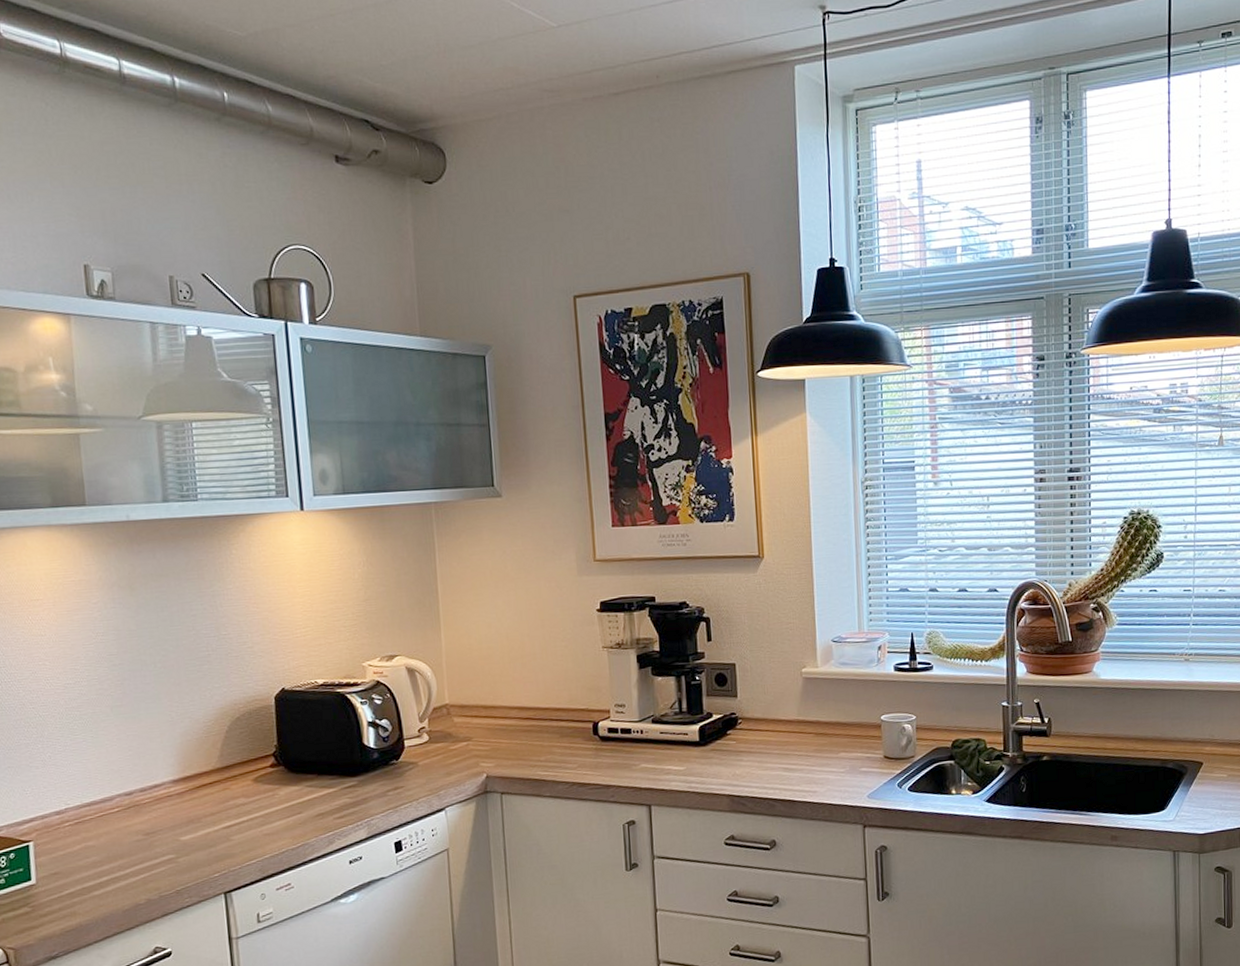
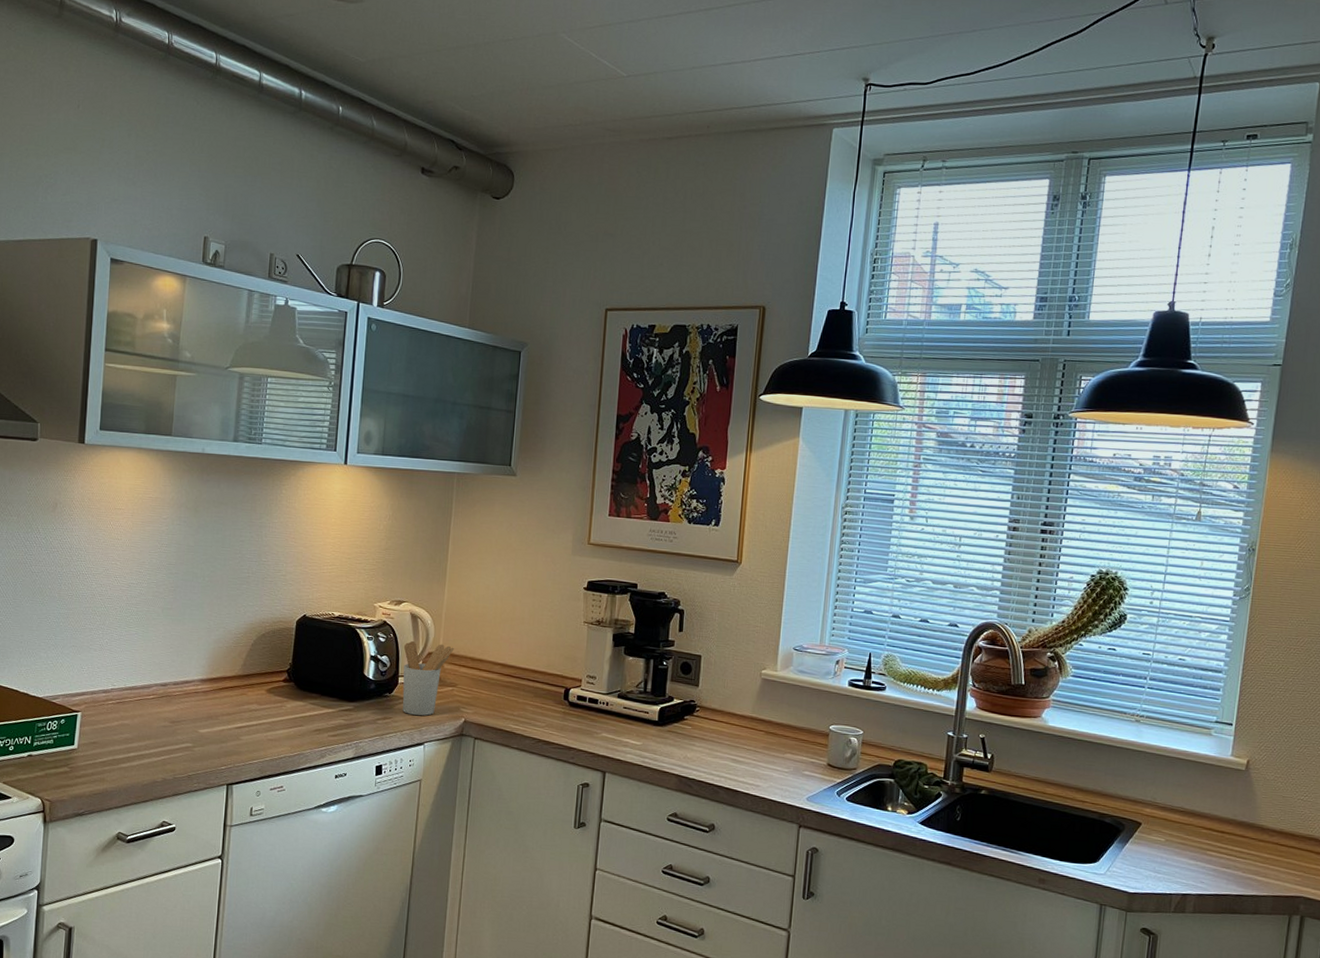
utensil holder: none [404,696,462,780] -> present [402,641,454,716]

